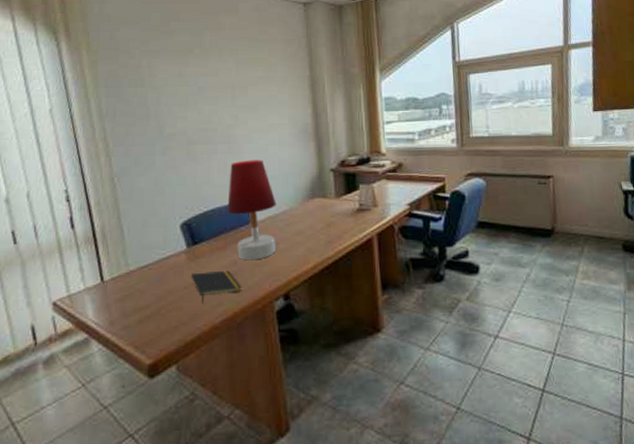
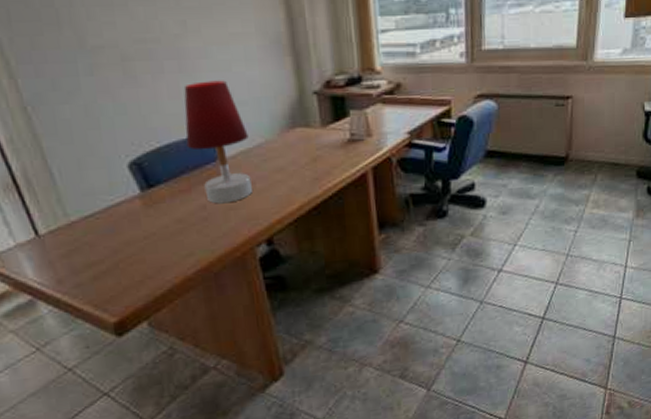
notepad: present [190,270,242,304] -> none [150,215,216,254]

